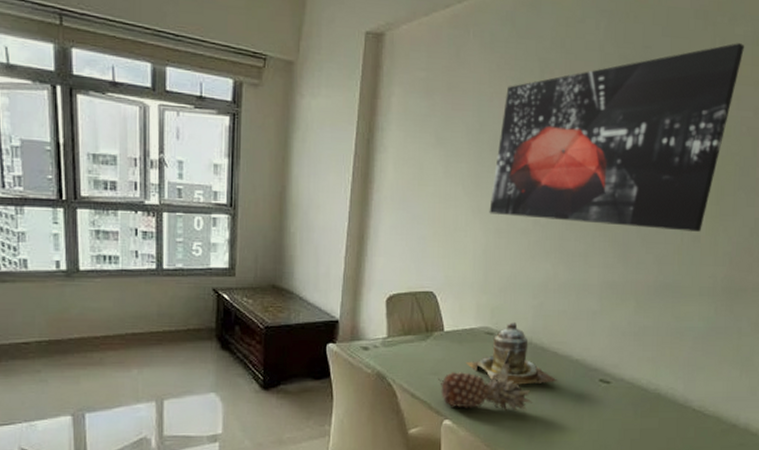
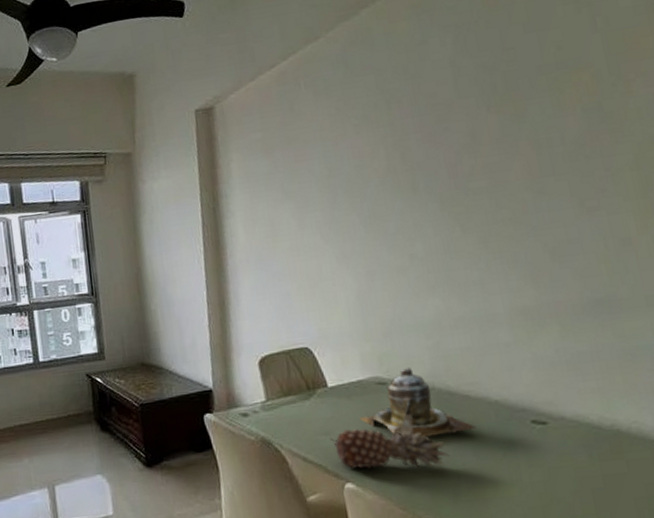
wall art: present [489,43,745,232] -> none [351,15,638,258]

